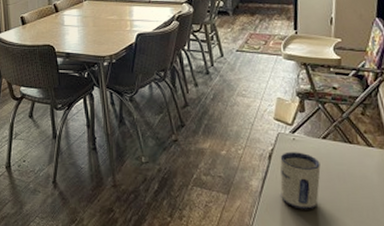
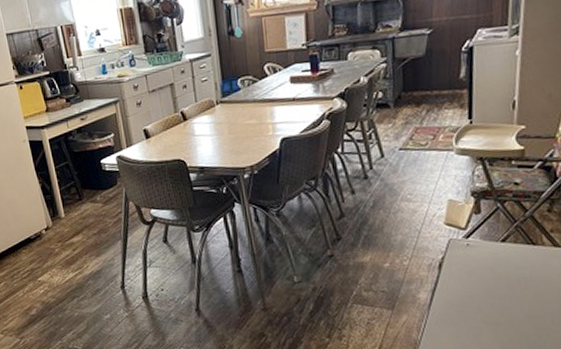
mug: present [280,152,321,210] -> none [451,258,499,321]

